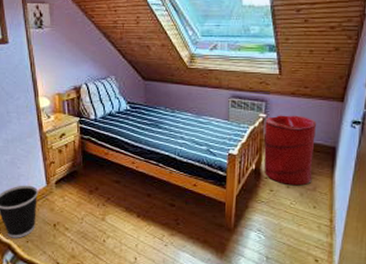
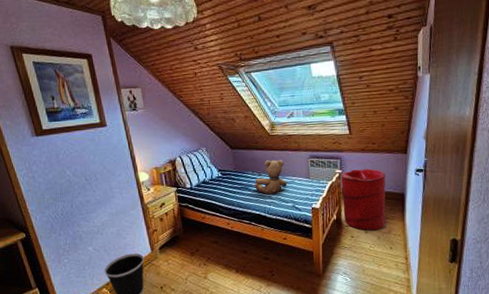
teddy bear: none [165,96,203,135] -> present [254,159,288,195]

